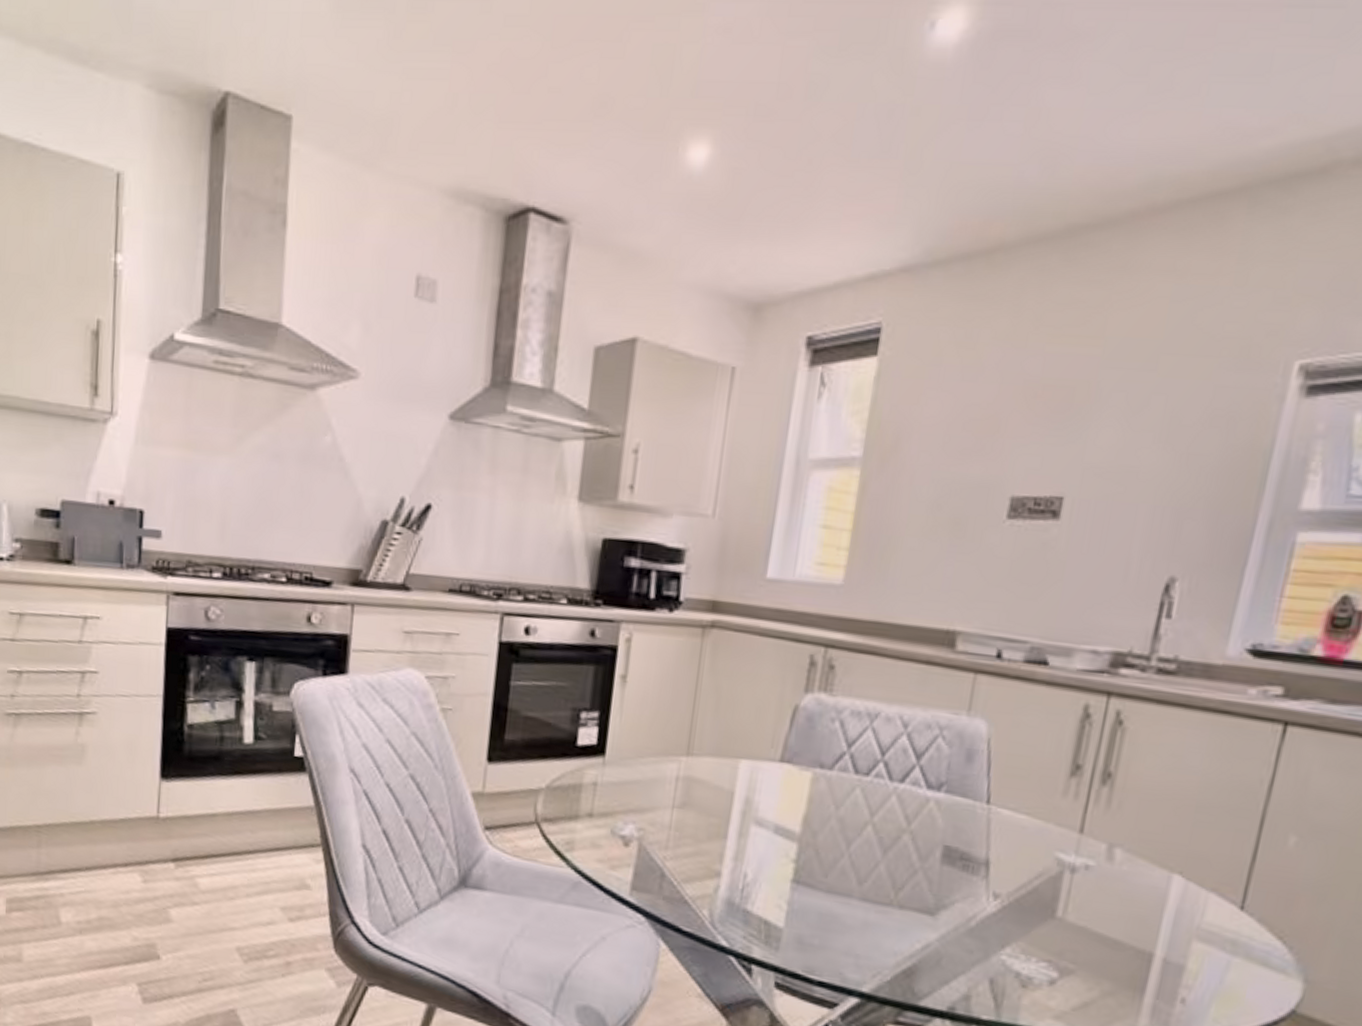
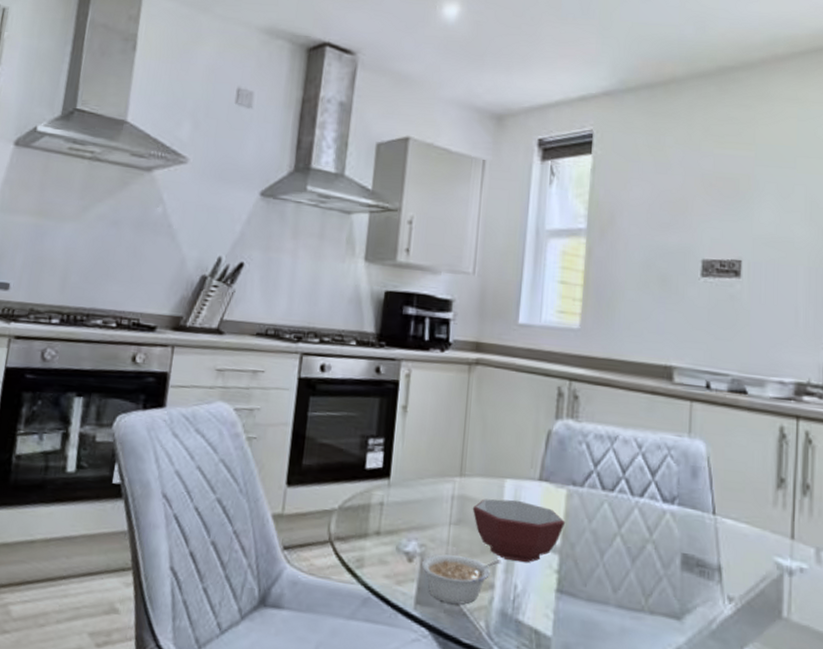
legume: none [638,839,731,892] -> present [421,554,501,605]
bowl: none [699,780,809,851] -> present [472,499,566,563]

